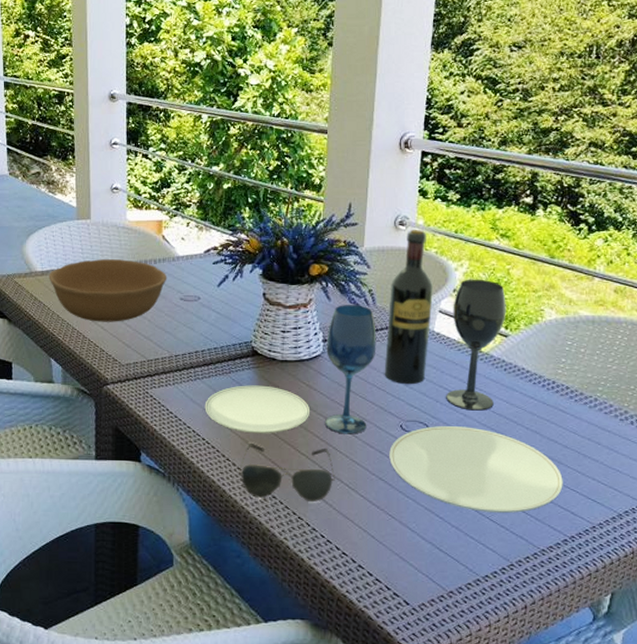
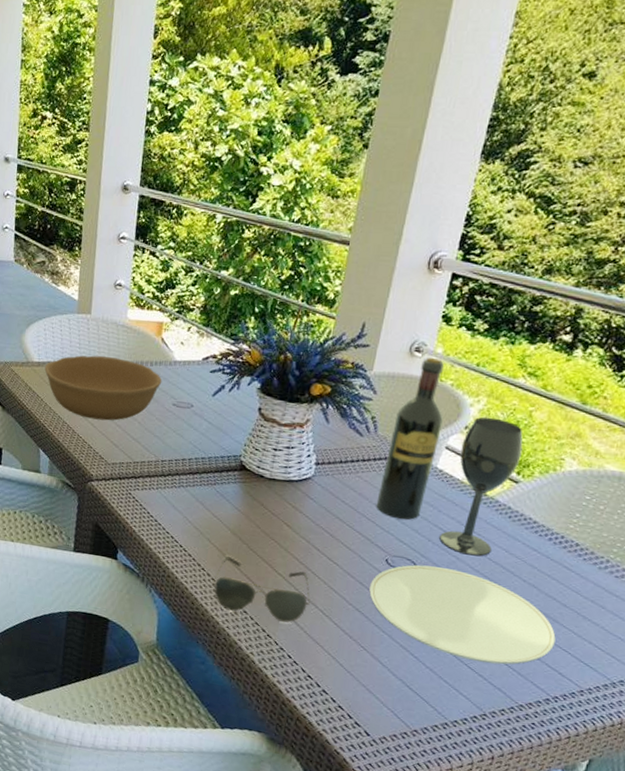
plate: present [204,385,311,434] -> none [185,498,293,551]
wineglass: present [325,305,376,435] -> none [307,429,374,562]

